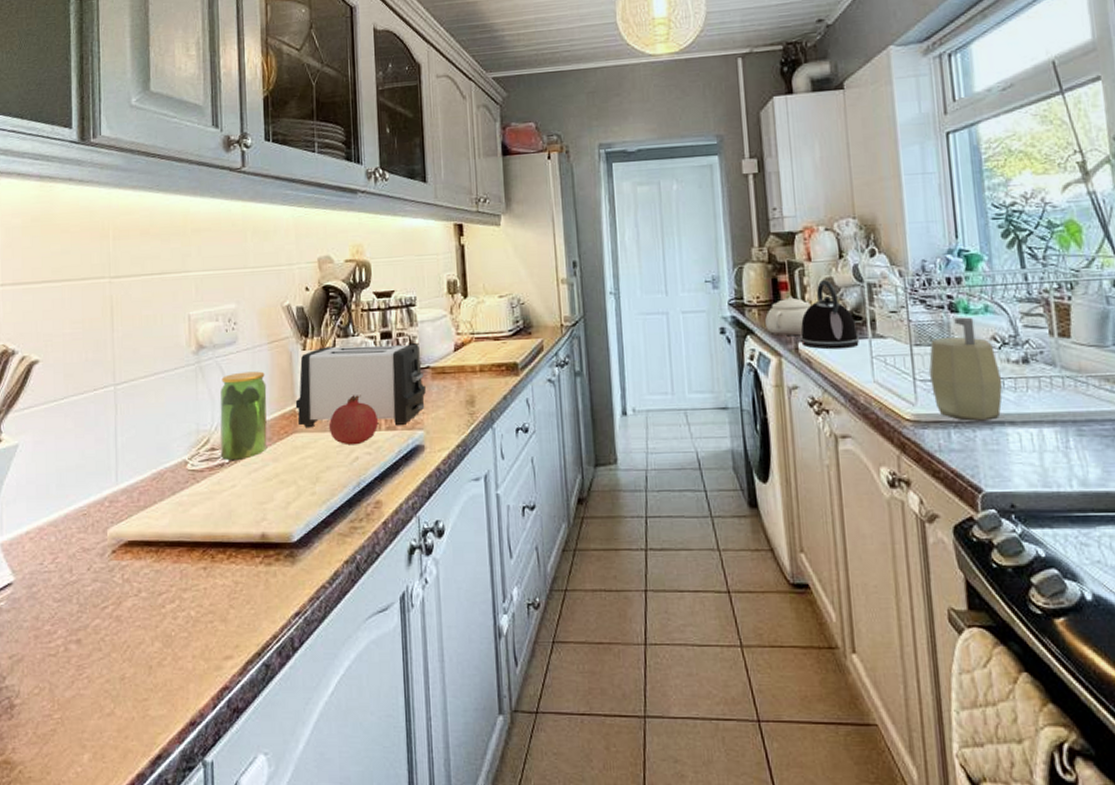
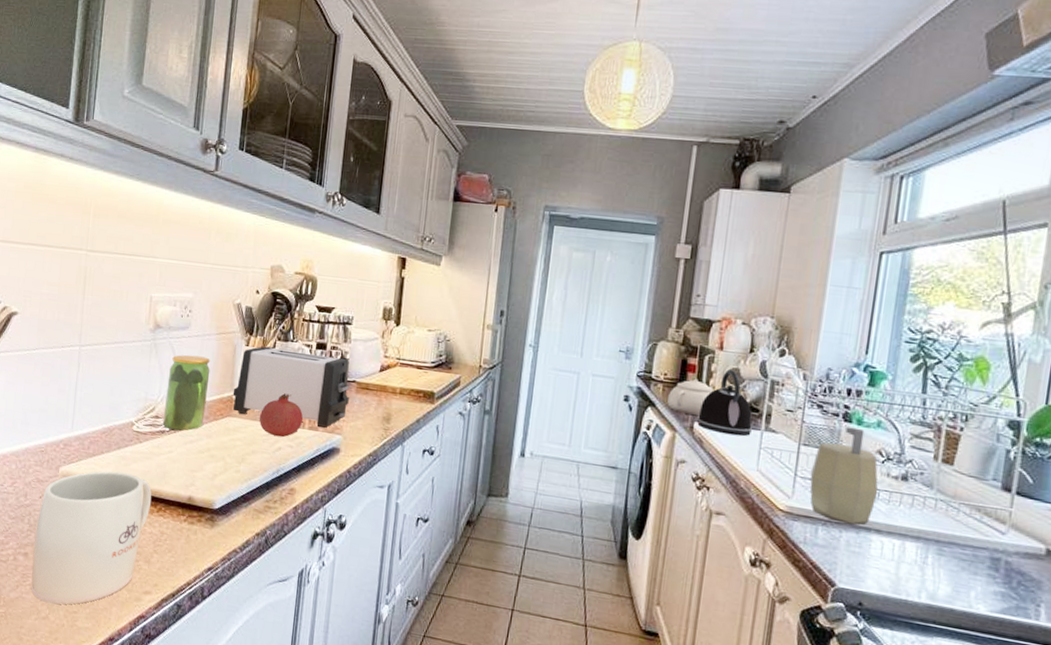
mug: none [86,520,220,695] -> present [31,471,152,605]

